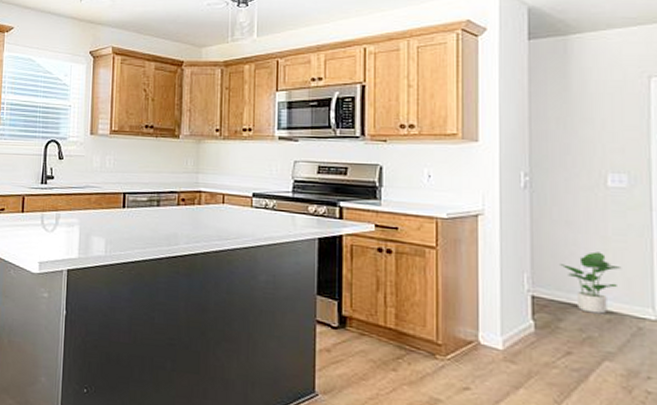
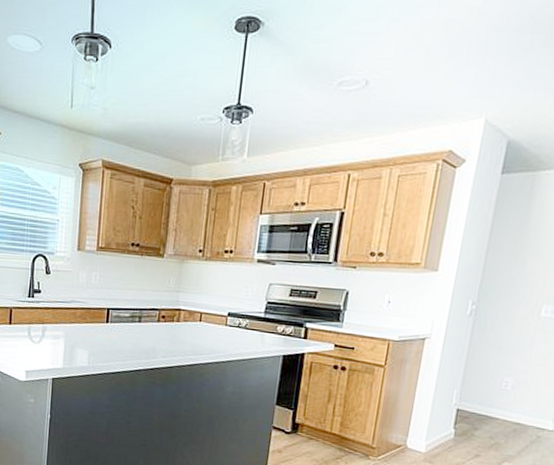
potted plant: present [560,251,622,314] -> none [486,373,536,425]

